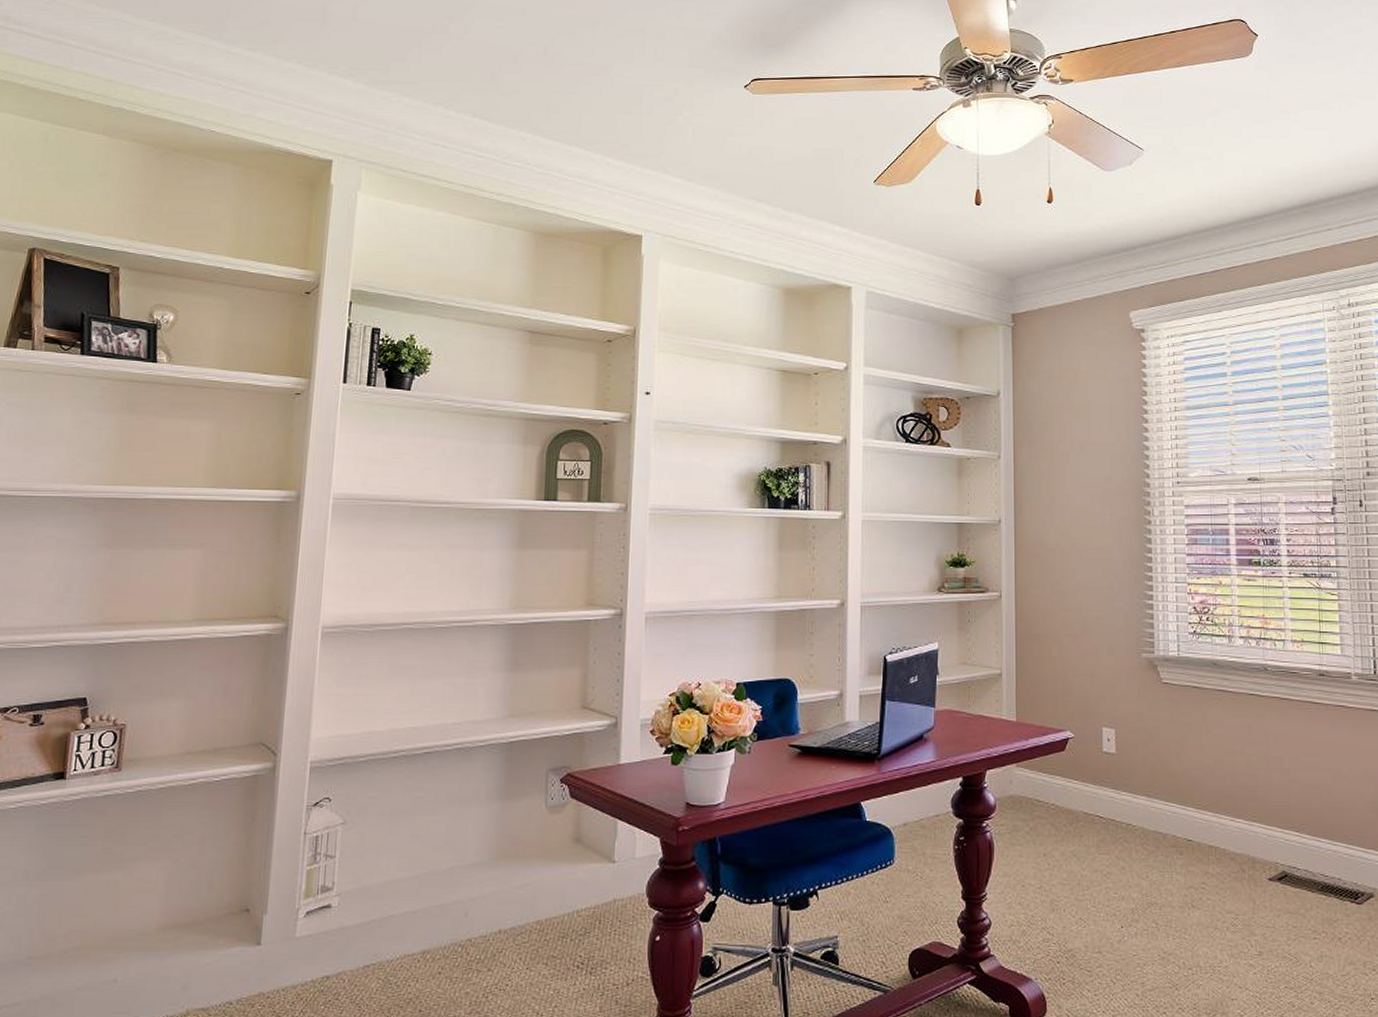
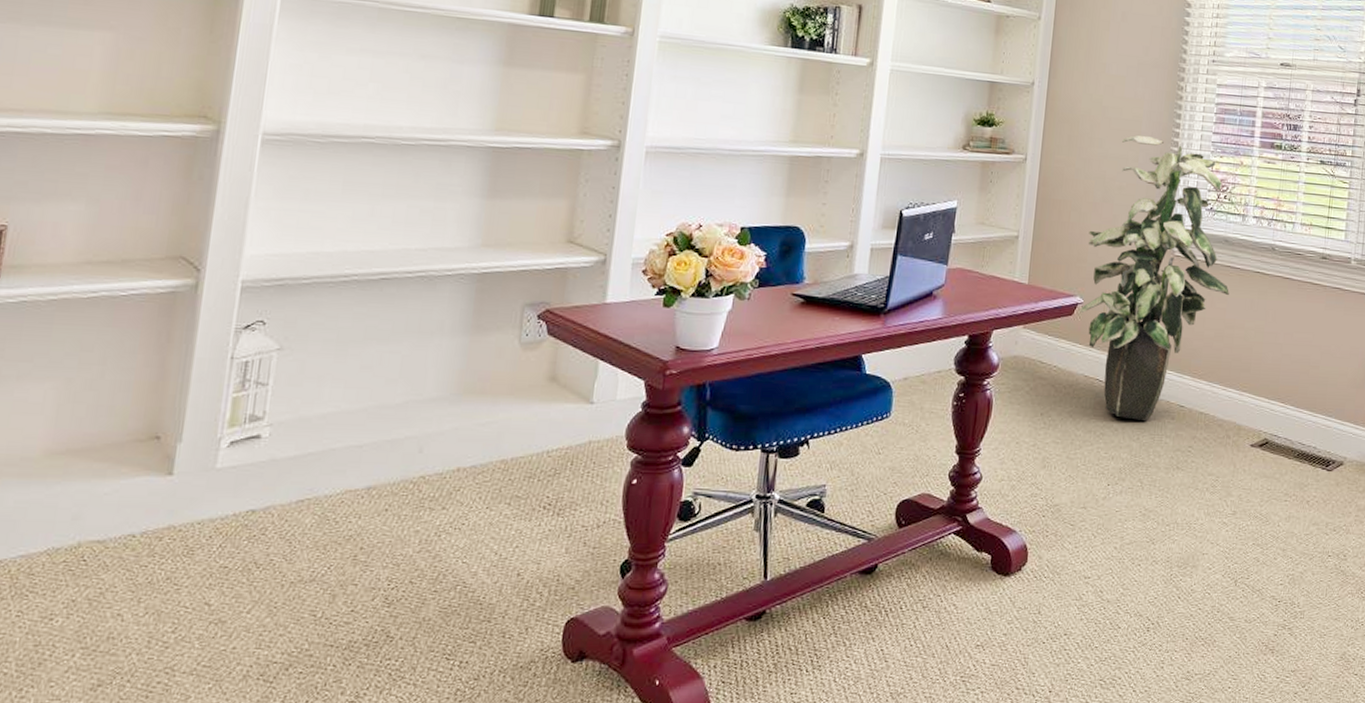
indoor plant: none [1071,563,1225,858] -> present [1080,135,1229,422]

